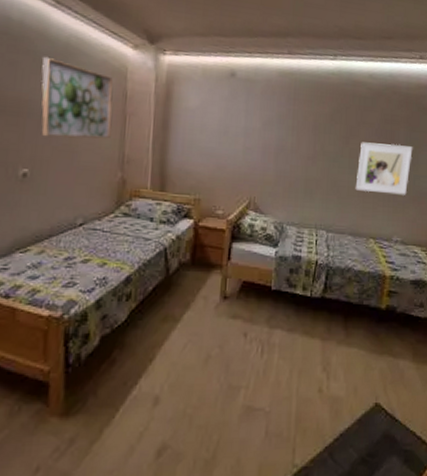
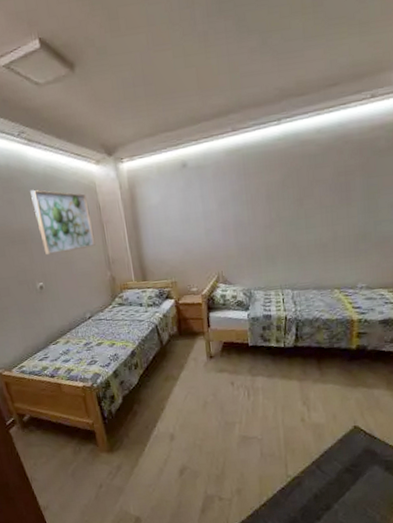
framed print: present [355,142,413,195] -> none [314,193,372,248]

